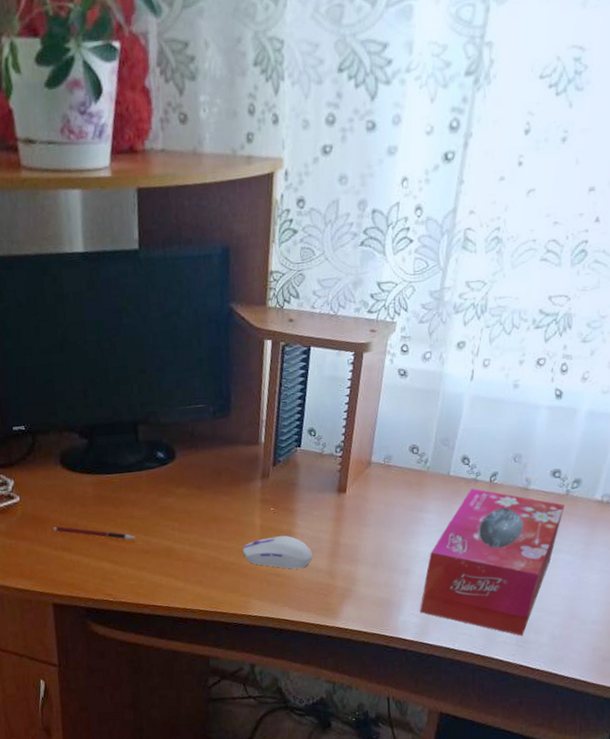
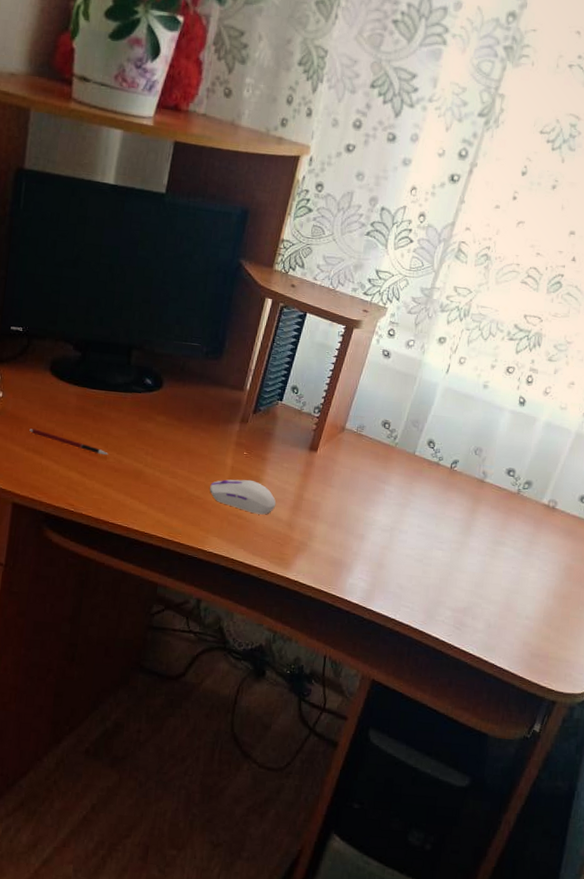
tissue box: present [419,488,564,636] -> none [368,471,514,618]

